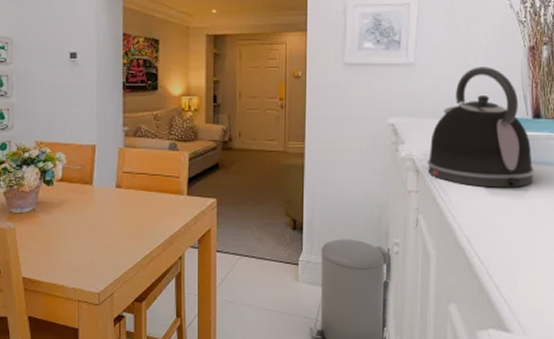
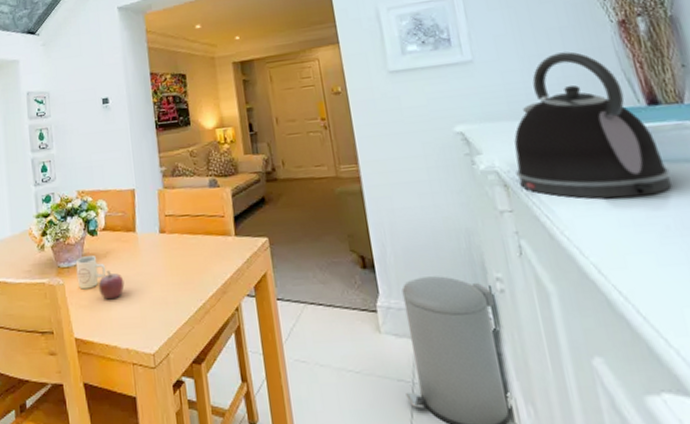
mug: none [28,204,60,234] -> present [75,256,107,290]
fruit: none [50,219,77,245] -> present [98,271,125,300]

